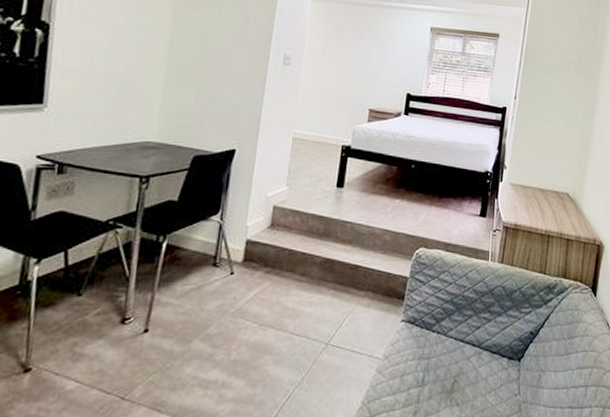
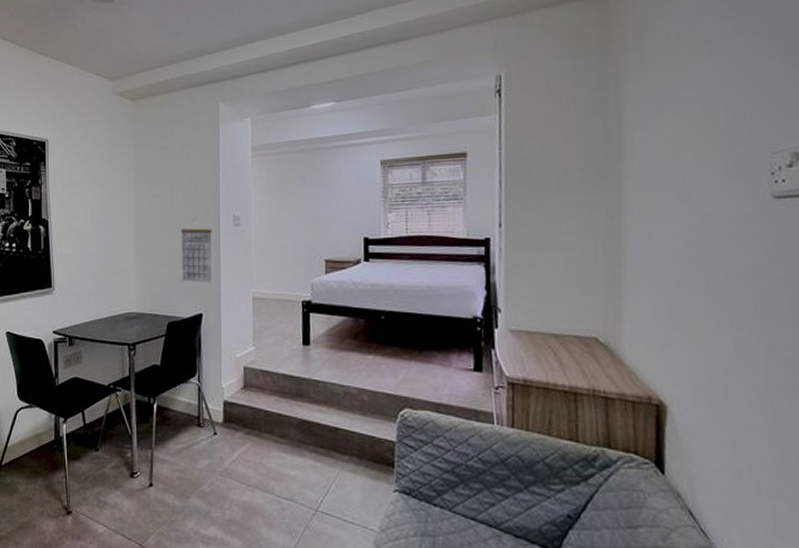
calendar: none [216,51,259,119] -> present [180,219,212,283]

